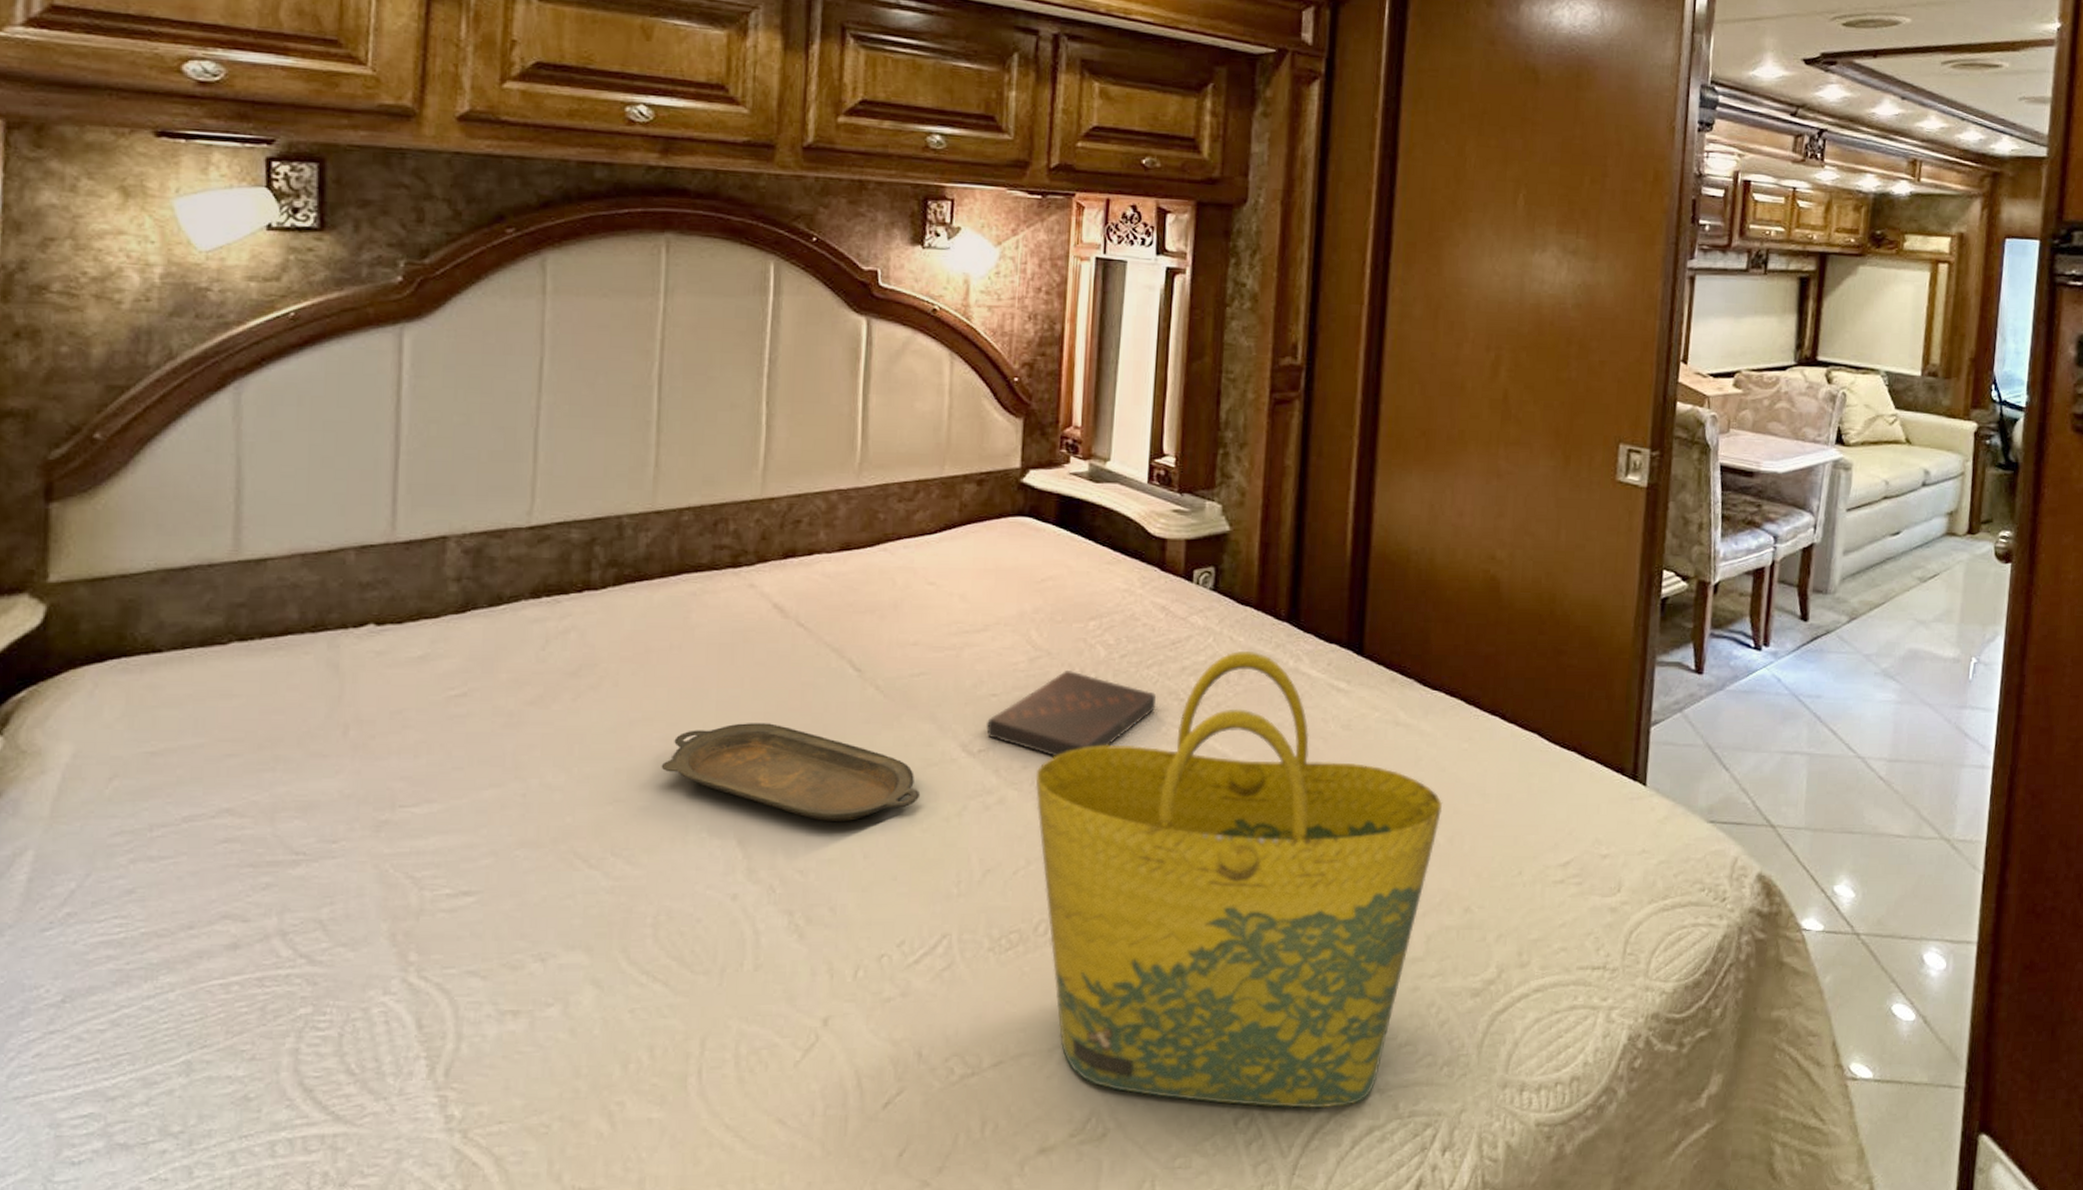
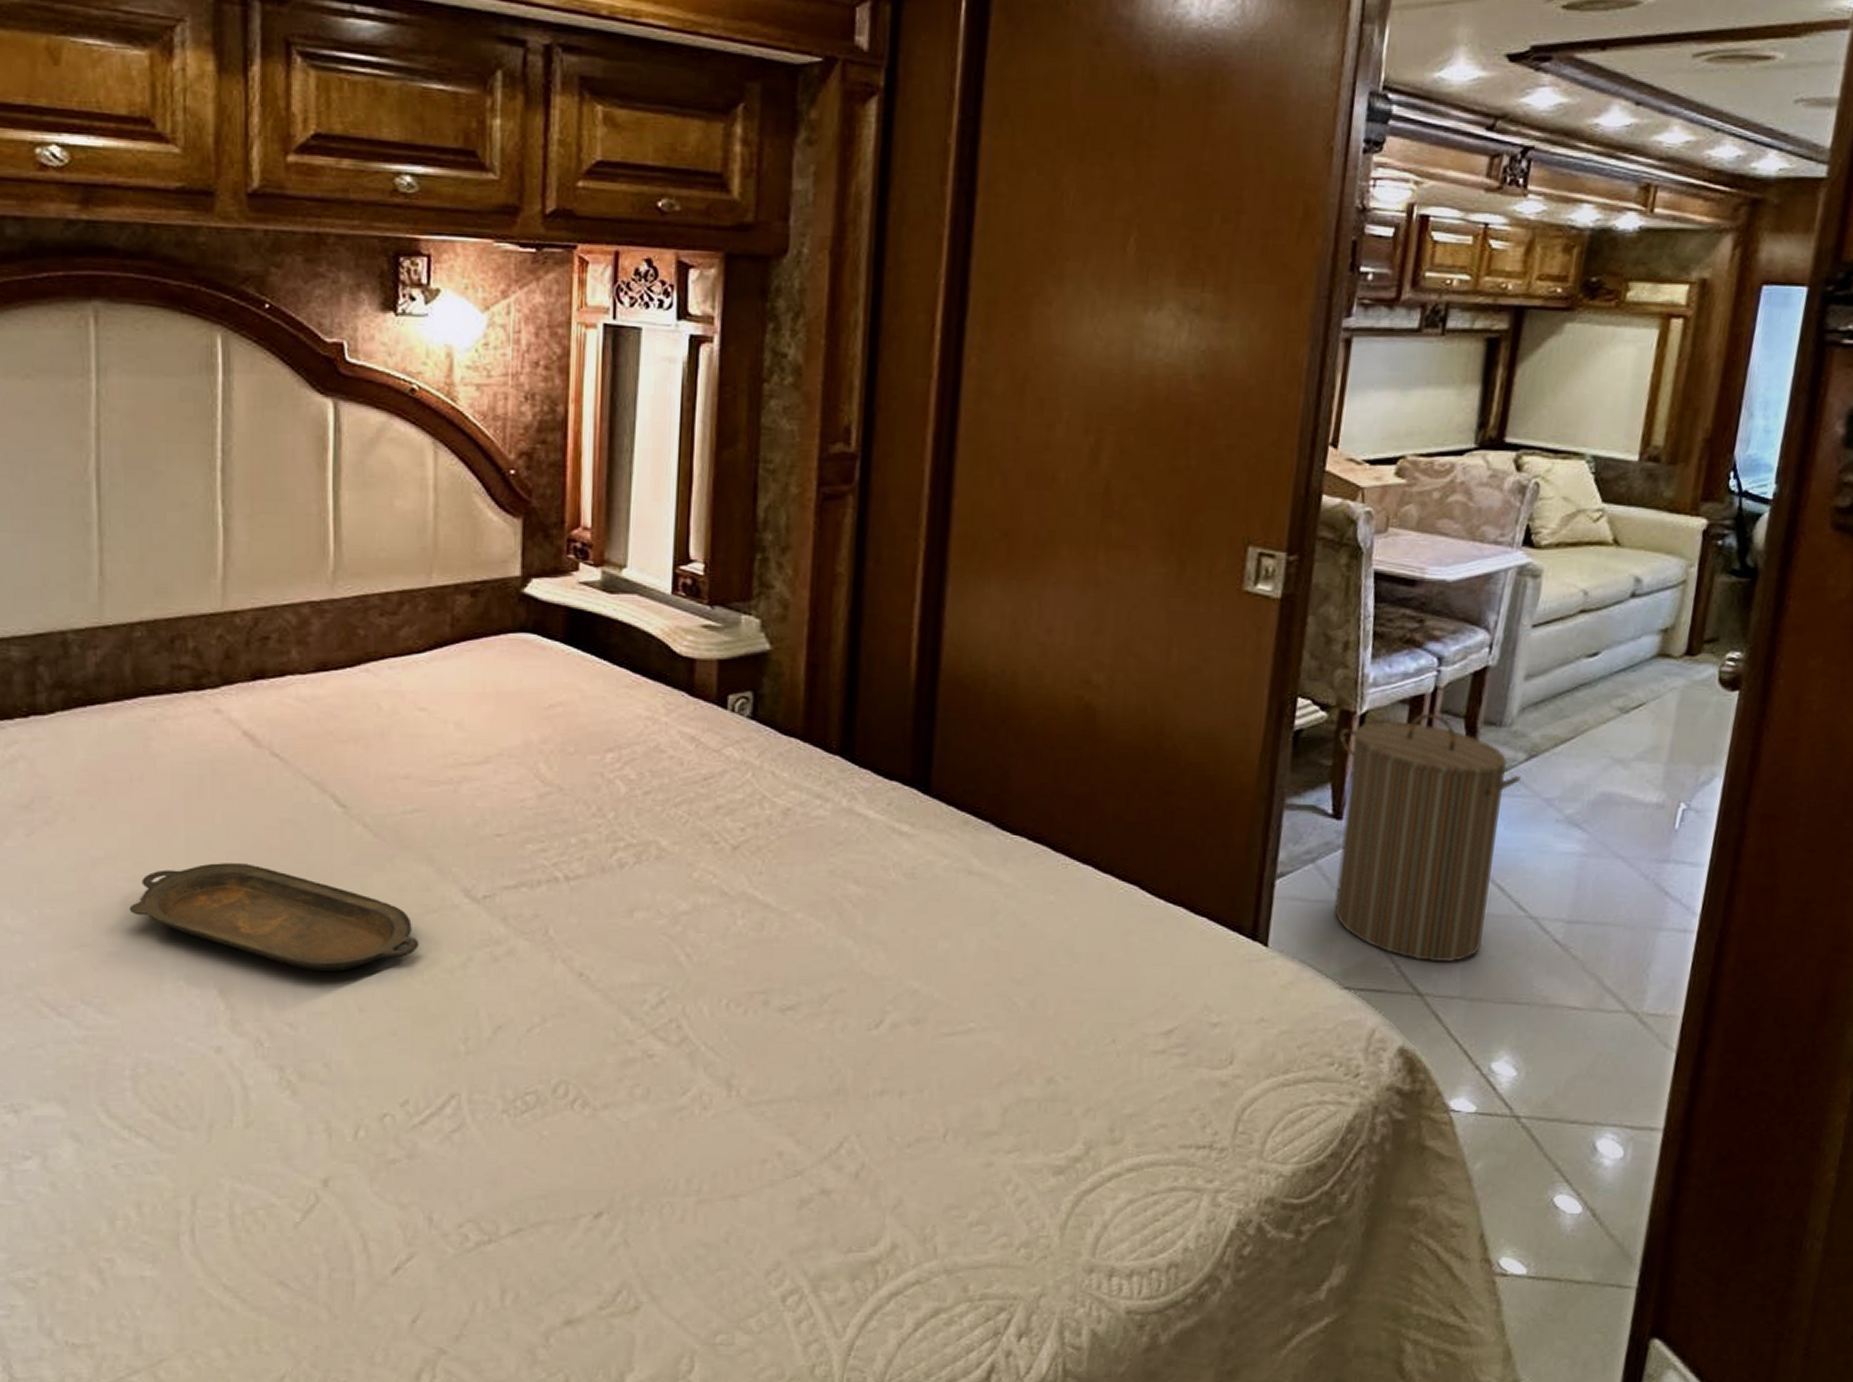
book: present [986,671,1157,758] -> none [491,809,687,905]
tote bag: present [1035,650,1443,1109] -> none [549,787,1024,1288]
laundry hamper: none [1698,583,1845,798] -> present [1334,713,1521,963]

